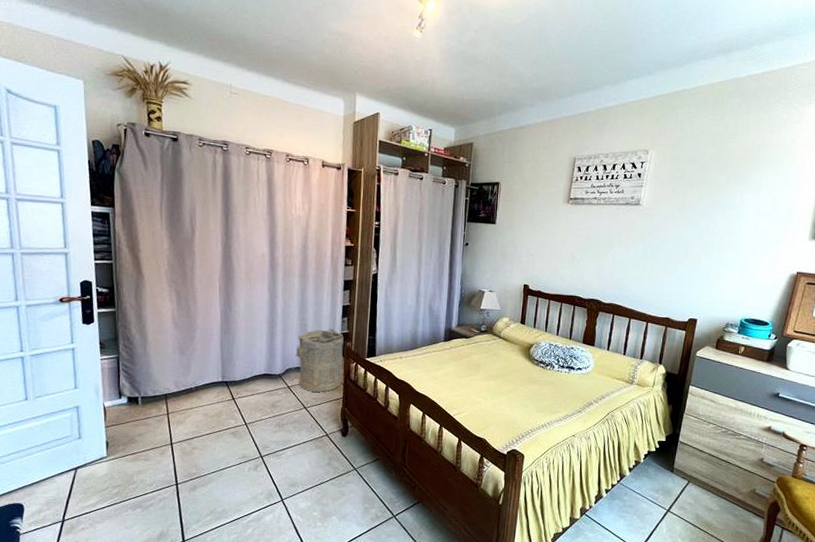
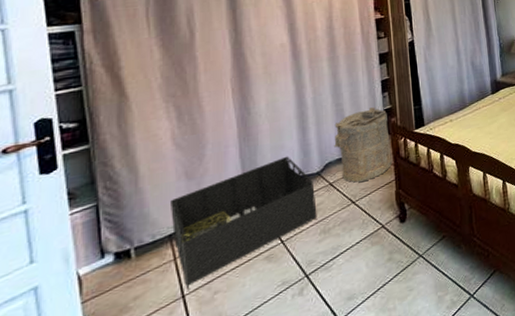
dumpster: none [167,354,275,441] -> present [171,156,318,291]

